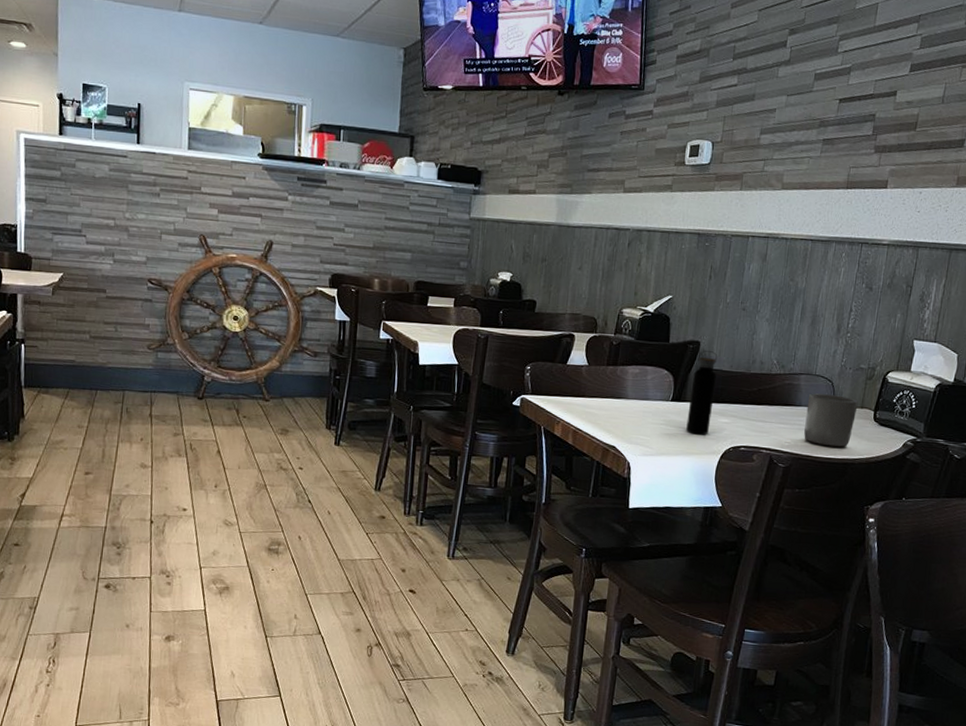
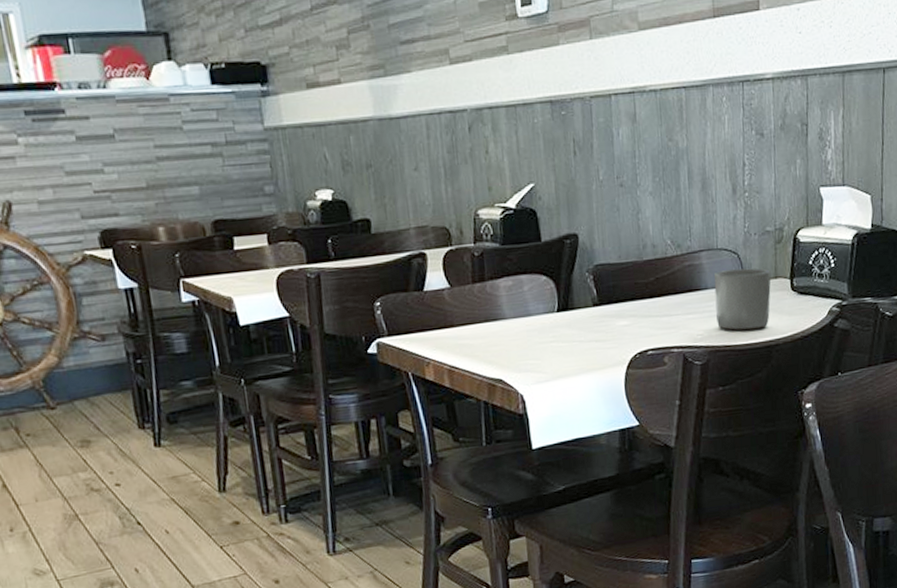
water bottle: present [686,351,718,435] -> none [577,243,608,346]

